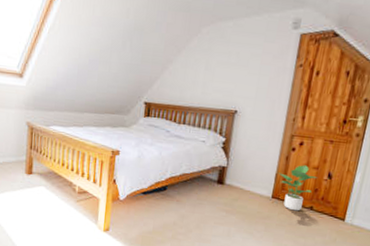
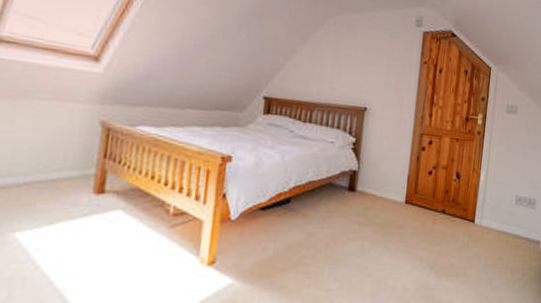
potted plant: present [278,165,318,211] -> none [410,165,448,216]

